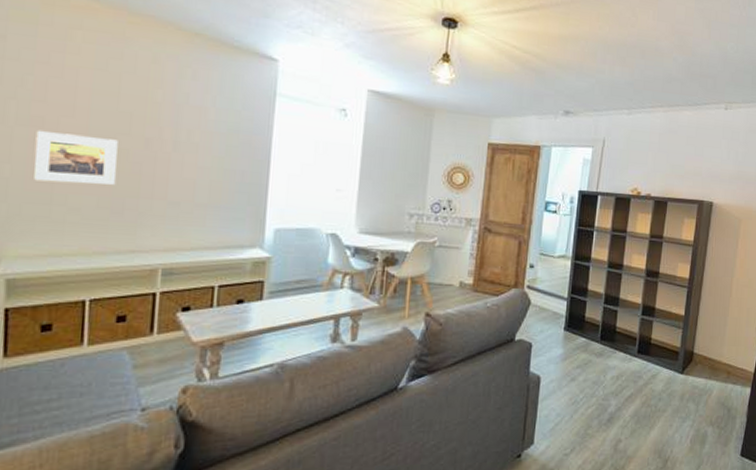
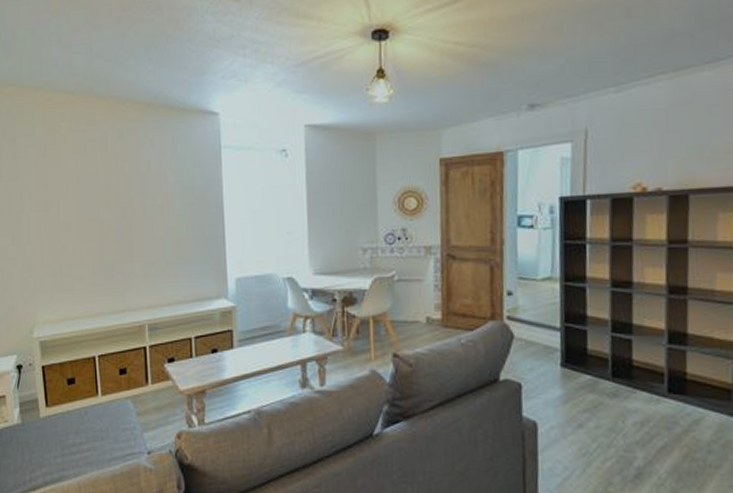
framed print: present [33,130,118,185] -> none [45,212,105,257]

